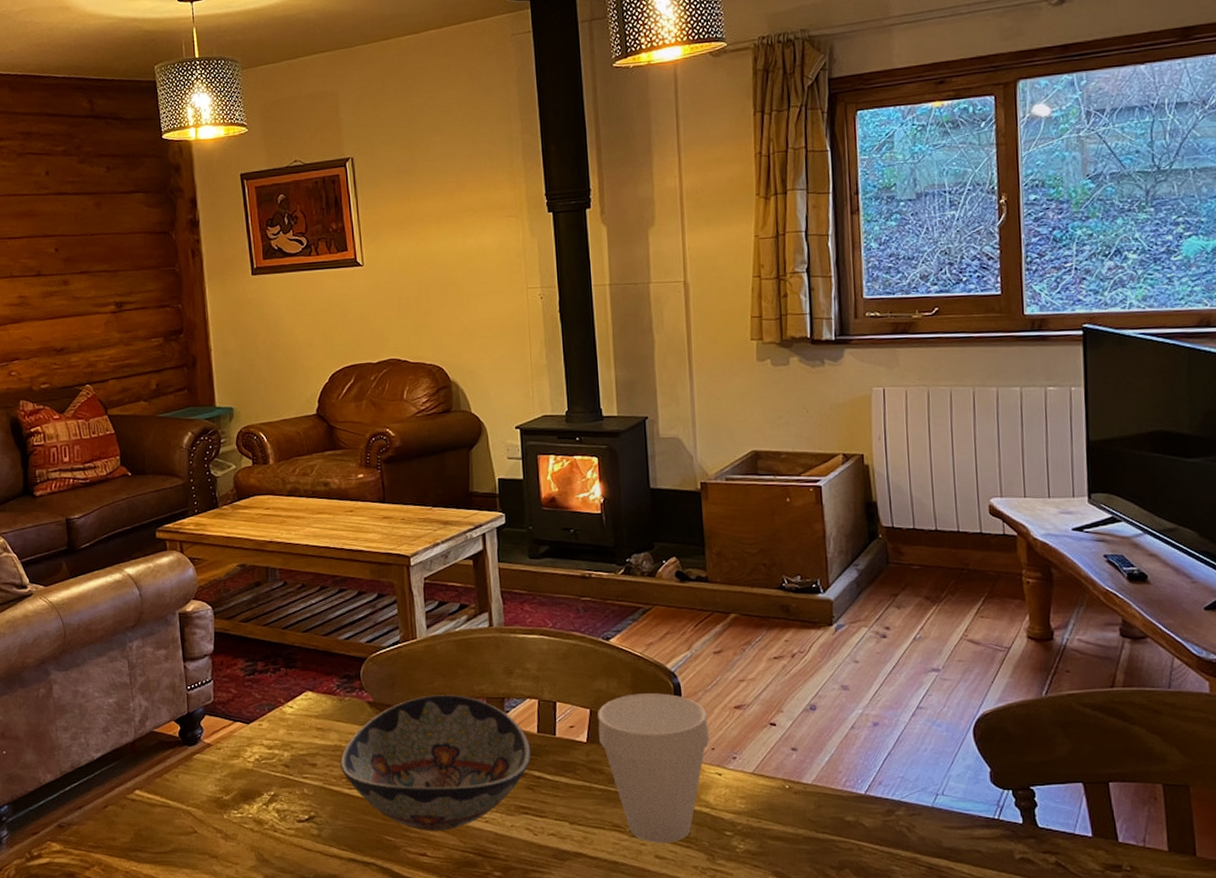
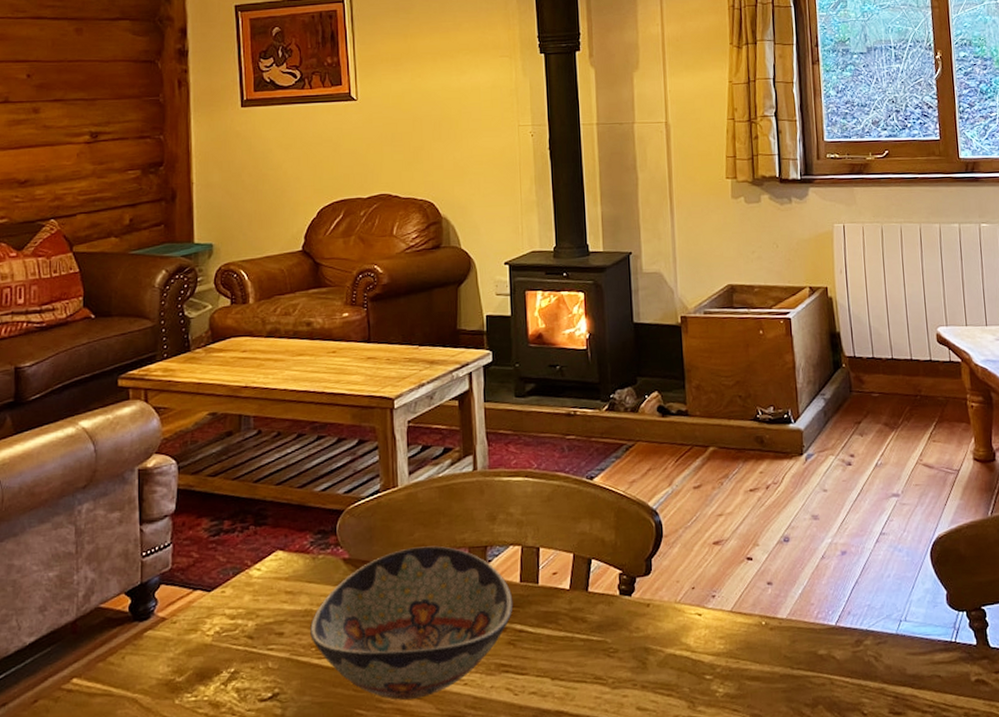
cup: present [598,693,710,843] -> none [581,532,690,694]

